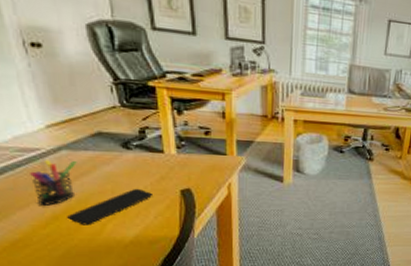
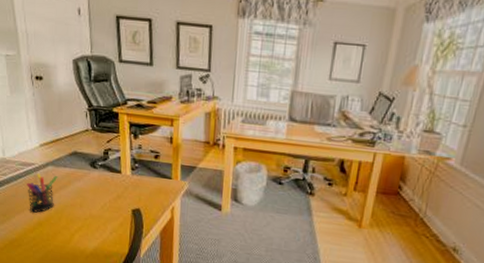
smartphone: present [67,188,154,225] -> none [48,204,111,234]

